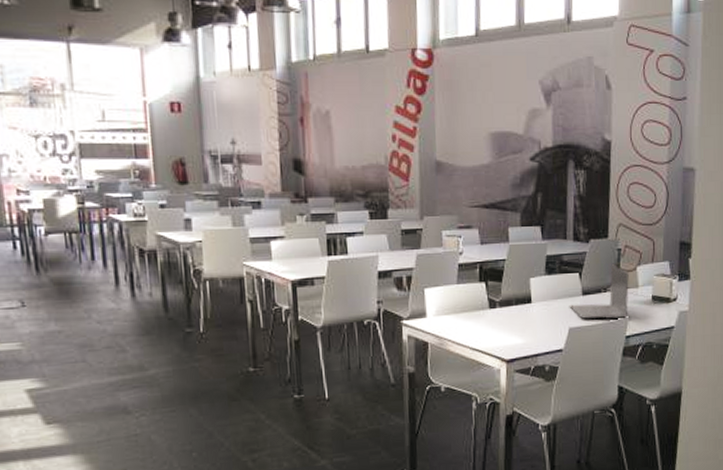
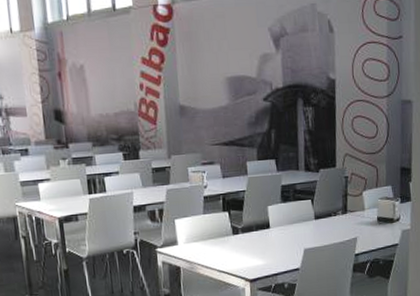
laptop: present [569,264,629,320] -> none [303,191,356,241]

